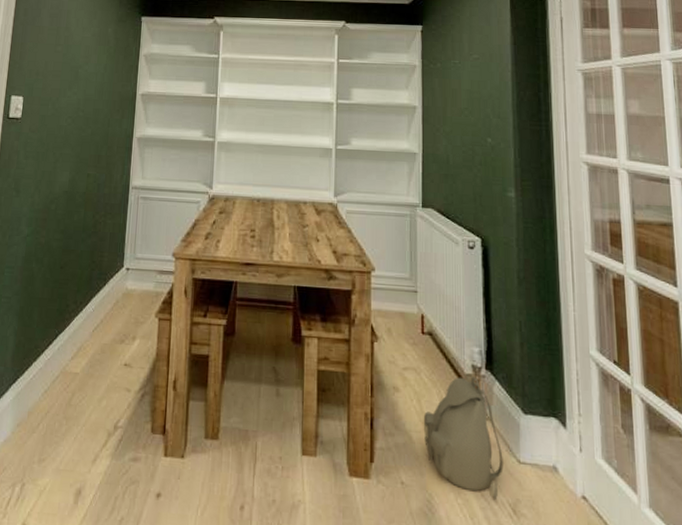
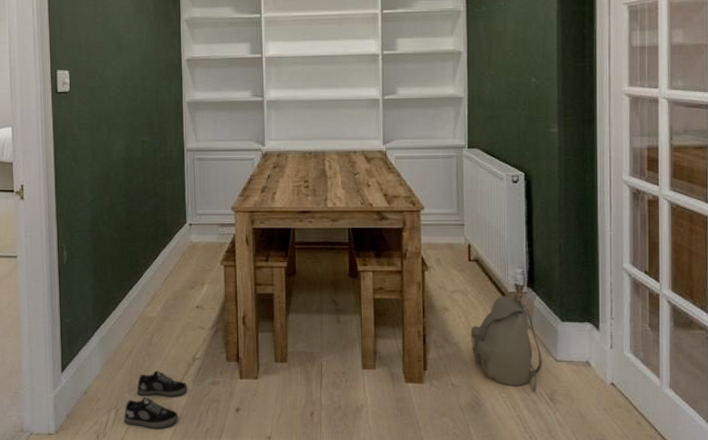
shoe: none [29,438,105,512] -> present [124,371,188,428]

